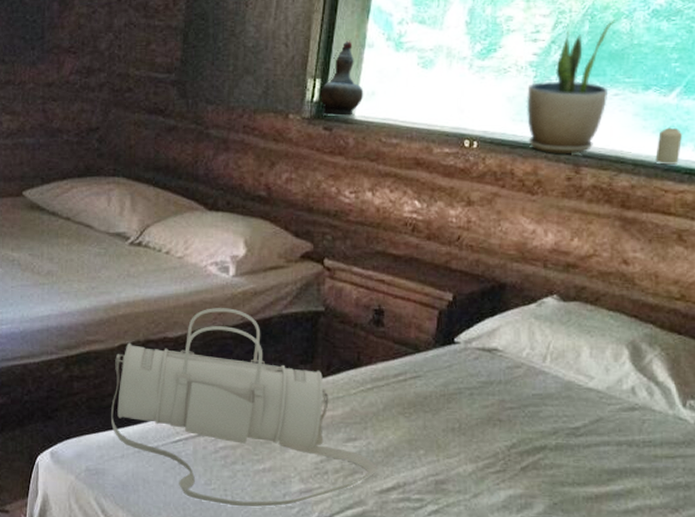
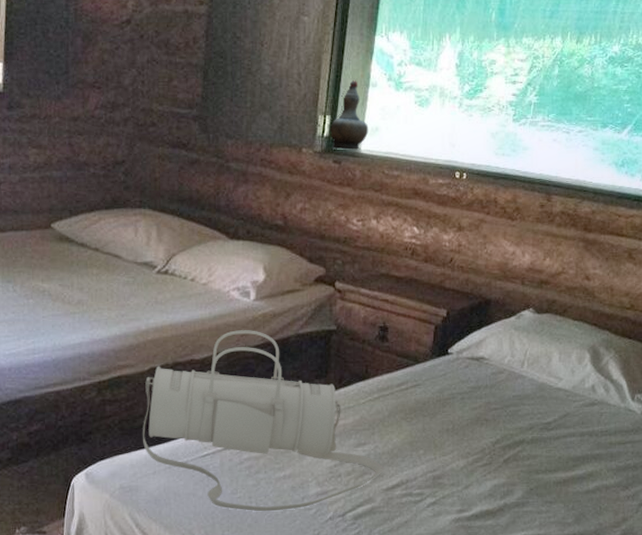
potted plant: present [526,19,615,155] -> none [507,65,579,184]
candle: present [655,127,683,165] -> none [611,160,633,193]

